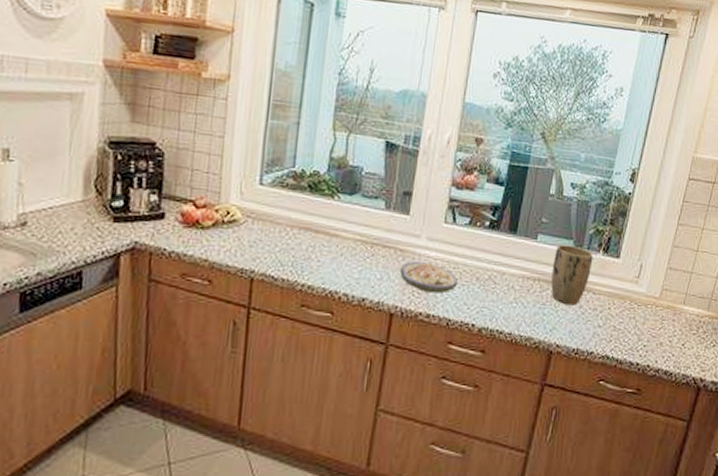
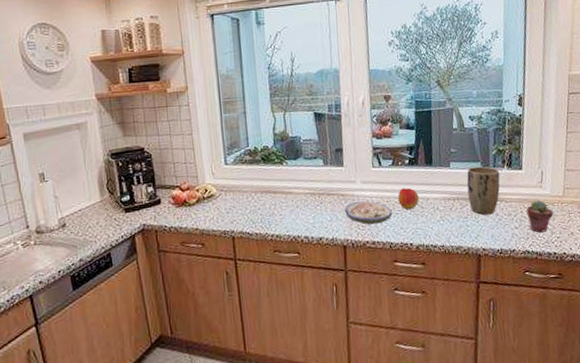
apple: none [468,255,493,283] -> present [398,188,419,210]
potted succulent: none [614,298,645,337] -> present [526,200,554,233]

